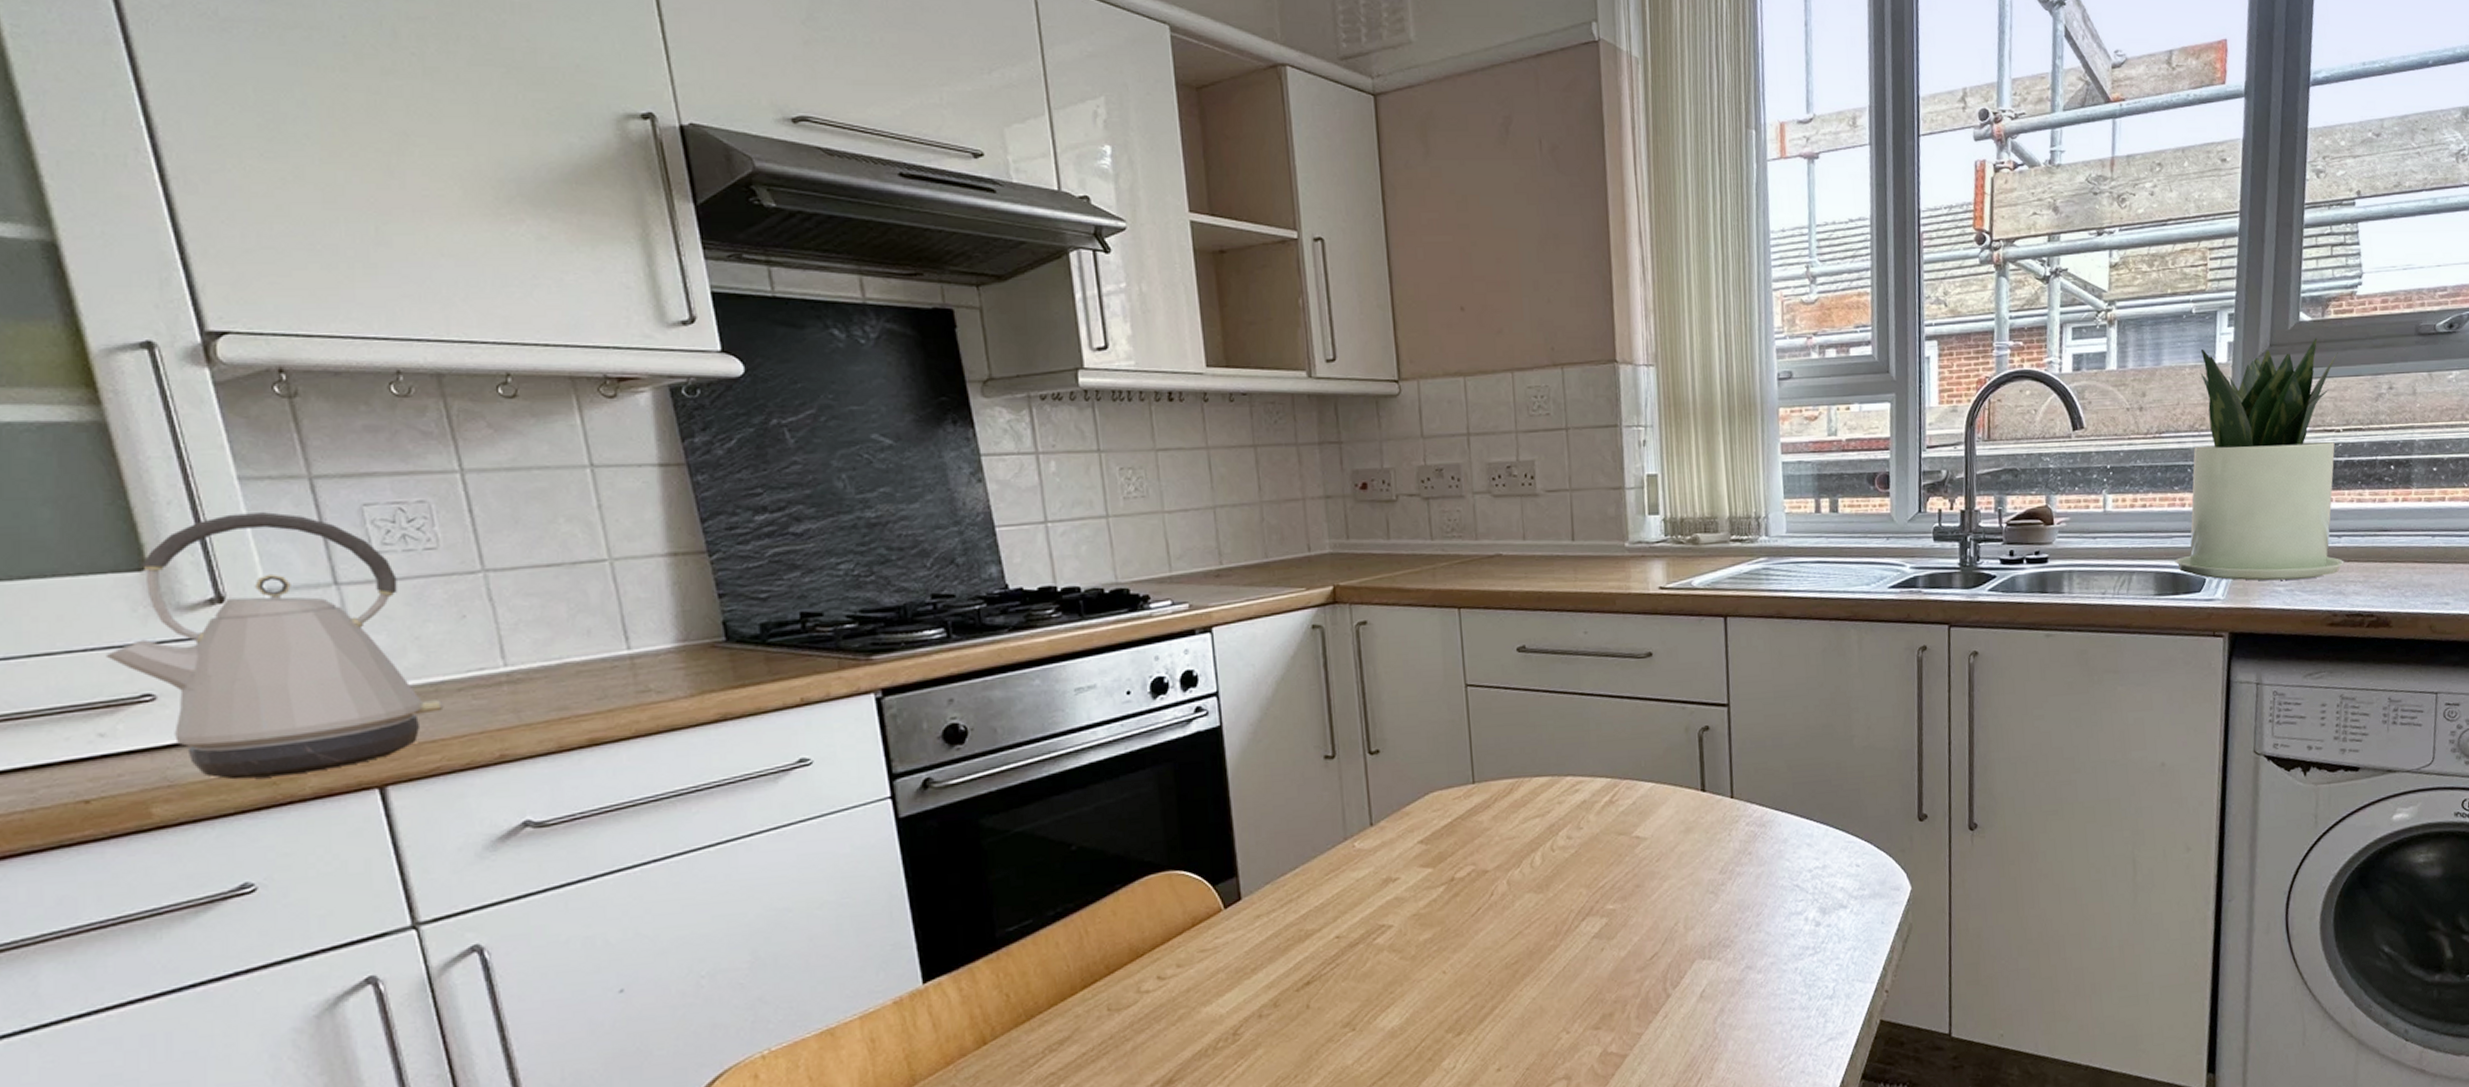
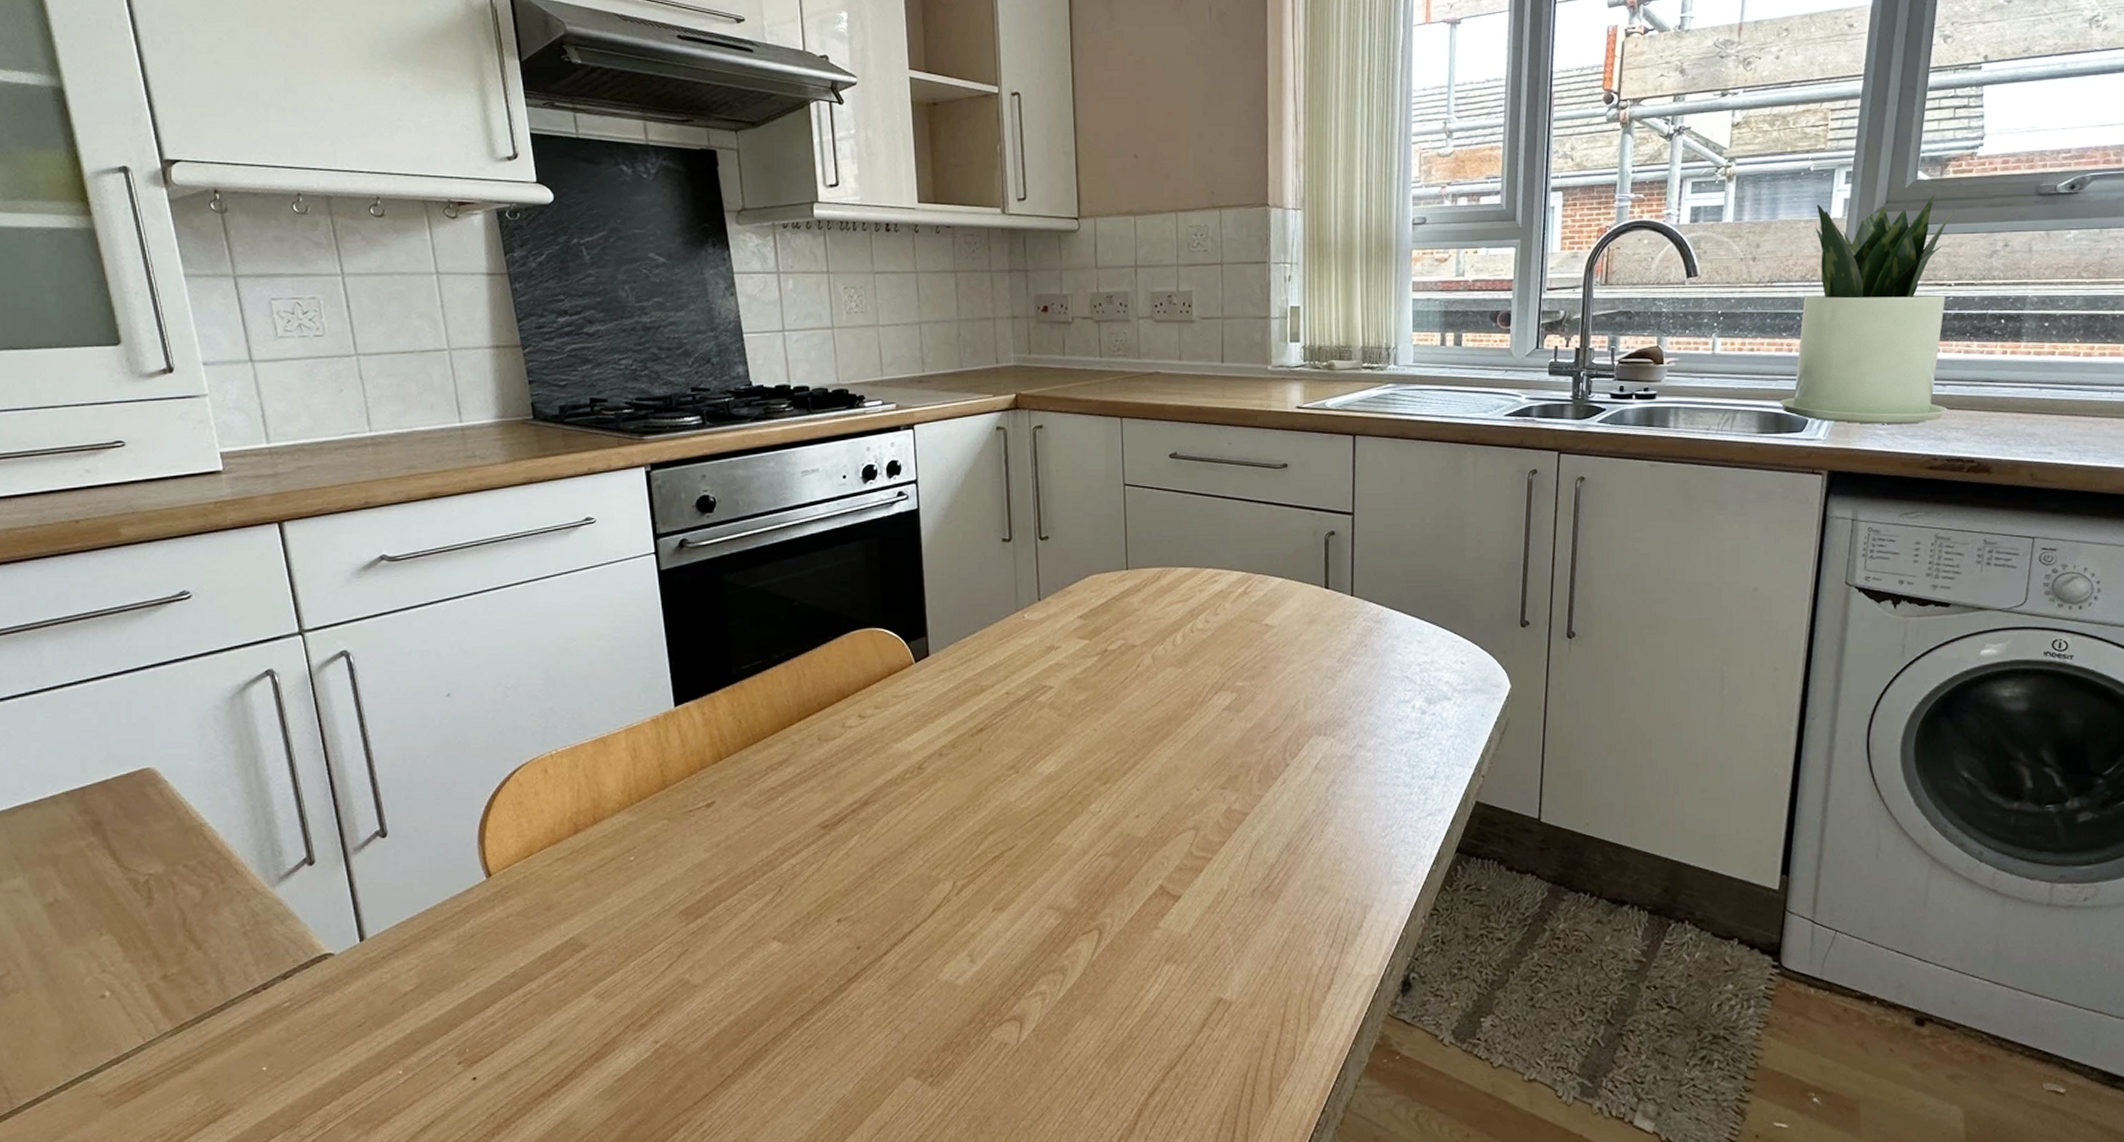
kettle: present [105,512,444,780] -> none [91,303,326,511]

